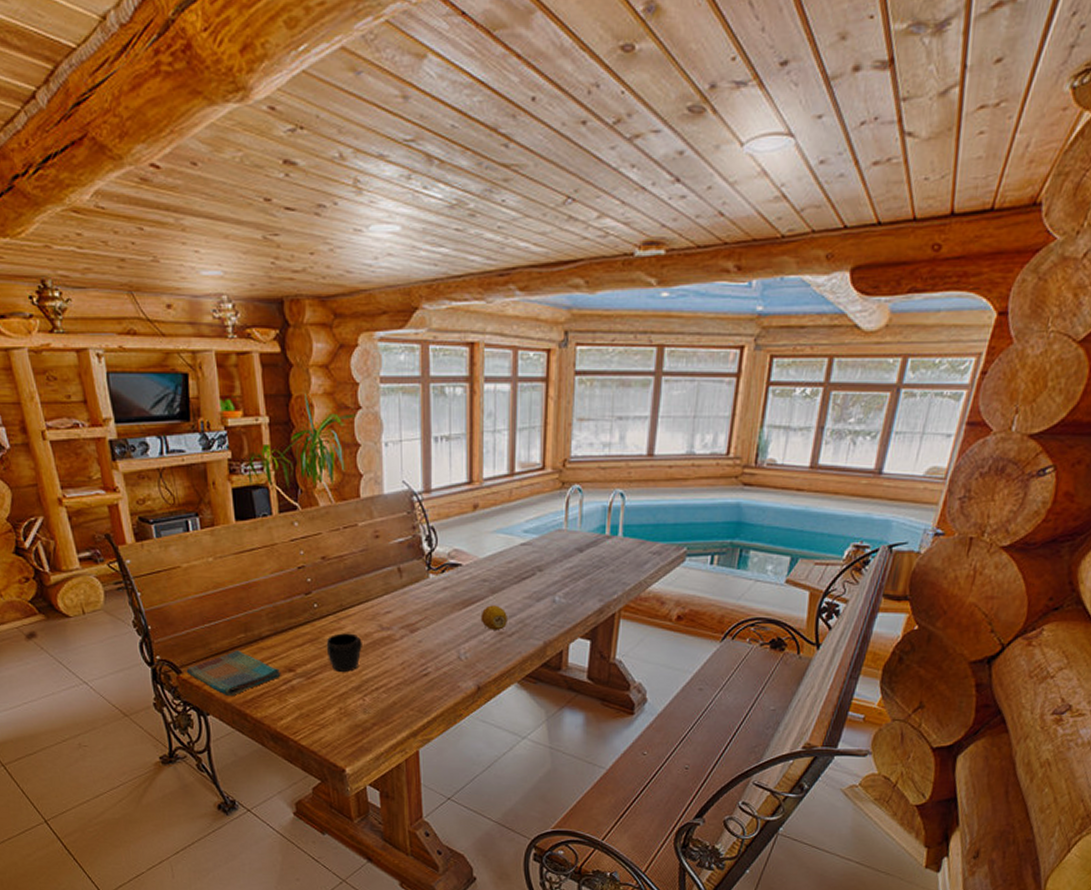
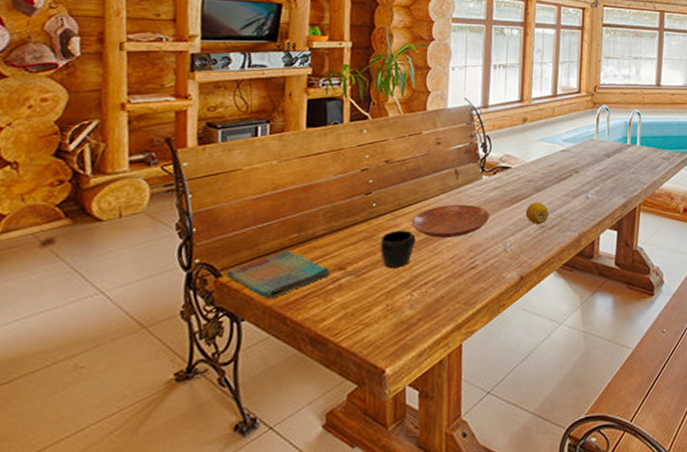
bowl: none [356,606,441,642] -> present [411,204,490,238]

